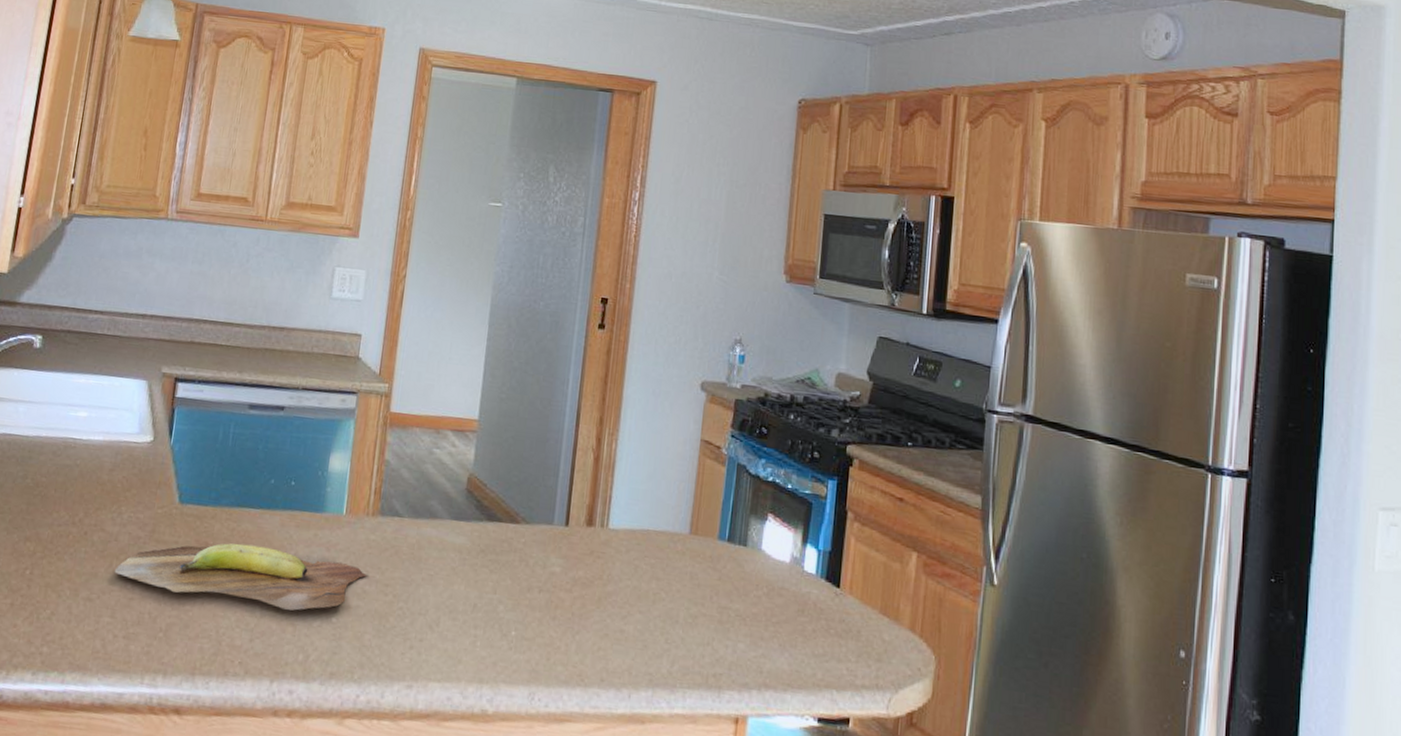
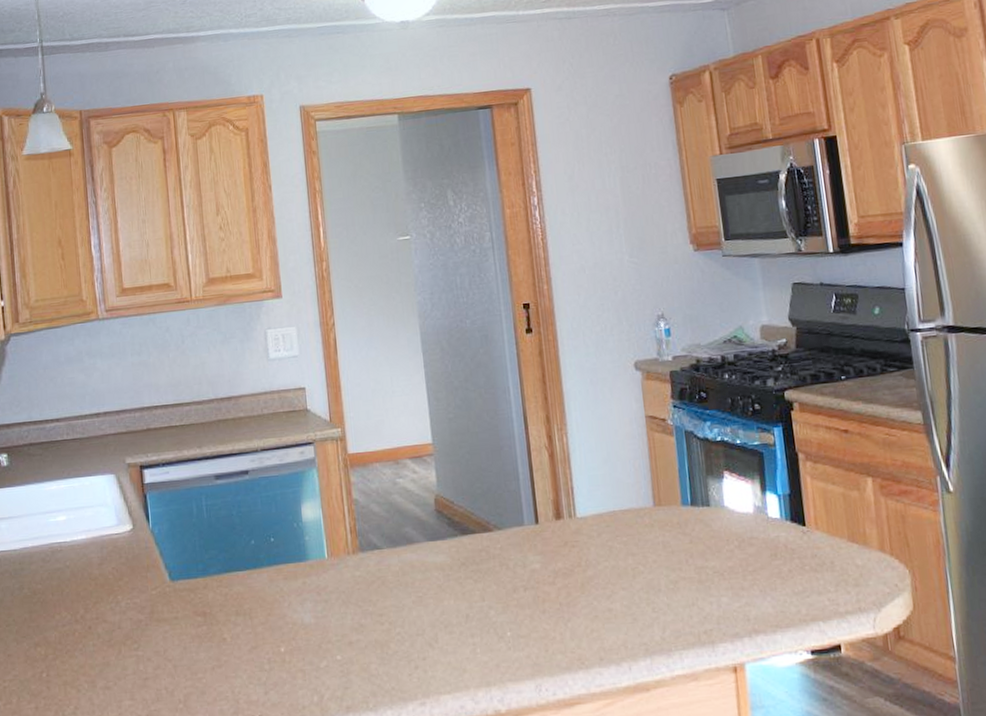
cutting board: present [114,543,368,611] -> none [124,602,361,664]

